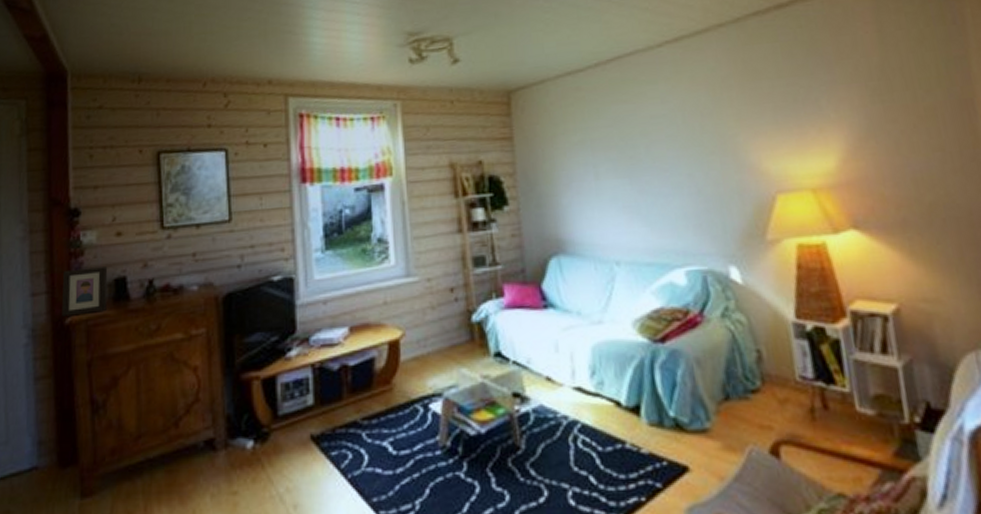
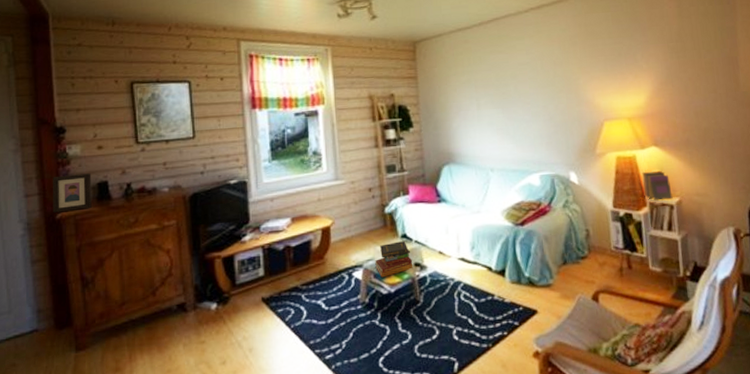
books: none [459,361,511,413] -> present [375,241,413,278]
books: none [836,264,887,309] -> present [642,170,673,201]

